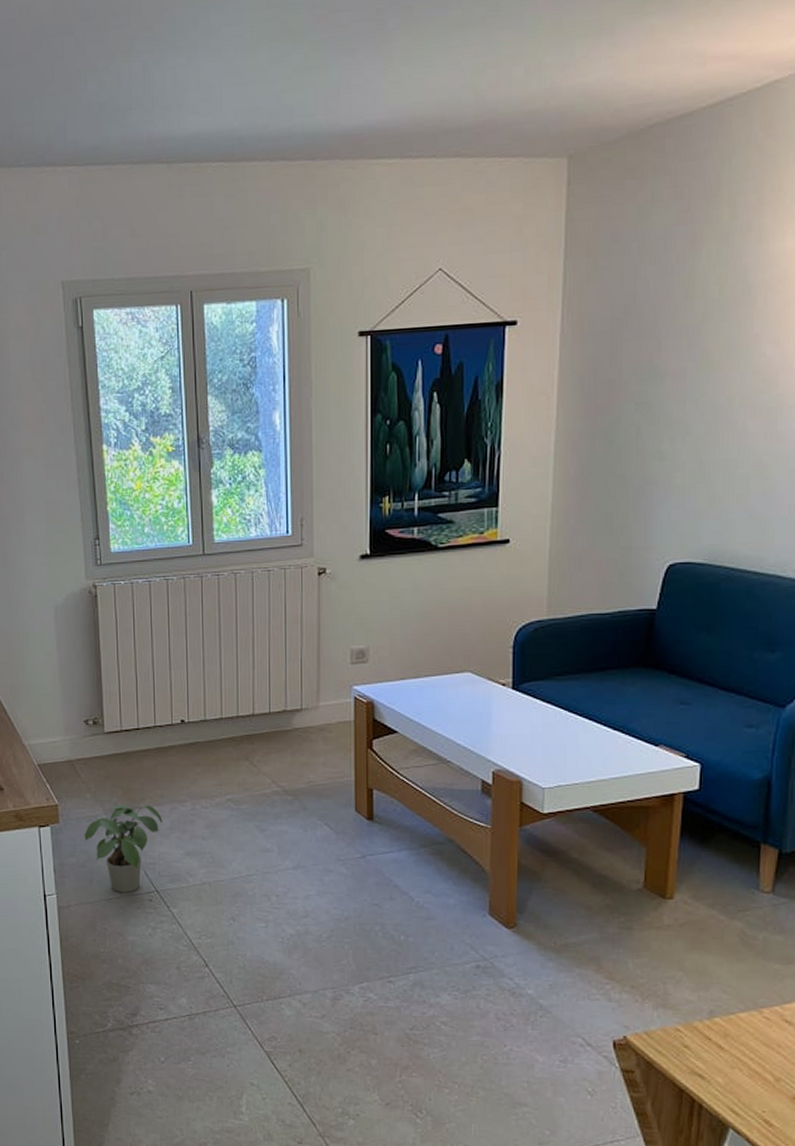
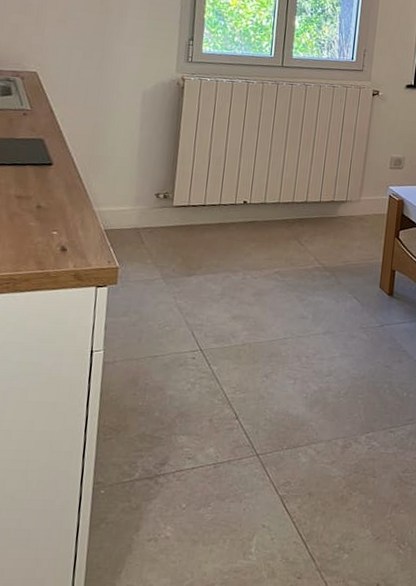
potted plant: present [84,805,163,893] -> none [139,271,216,351]

